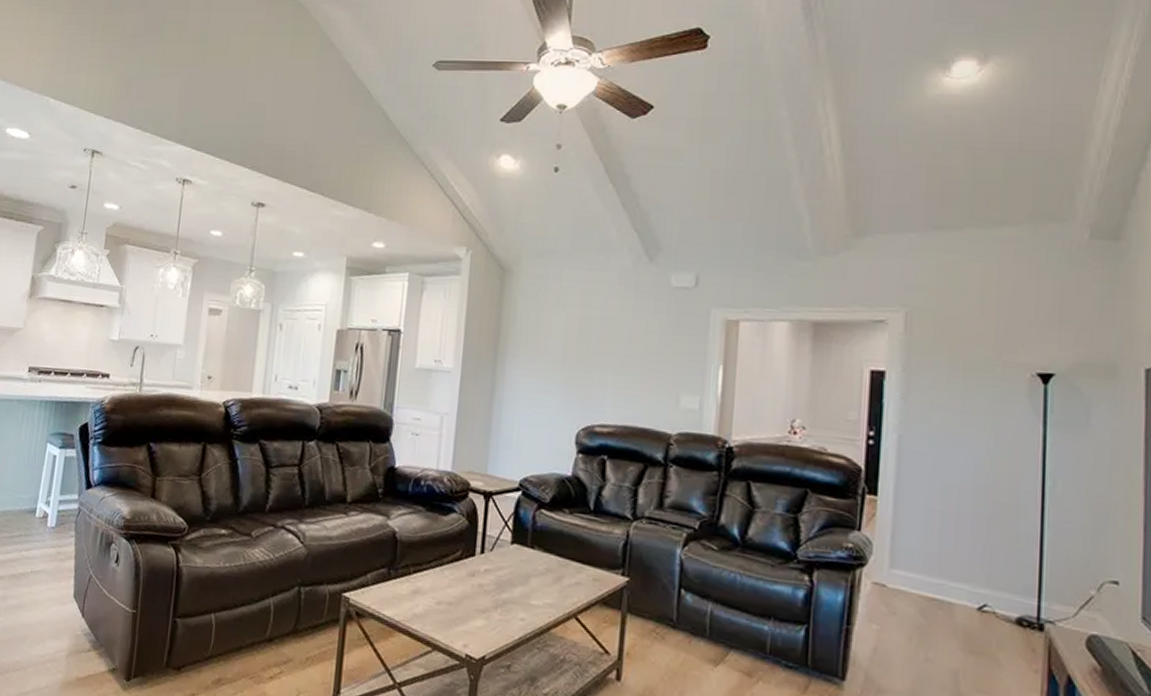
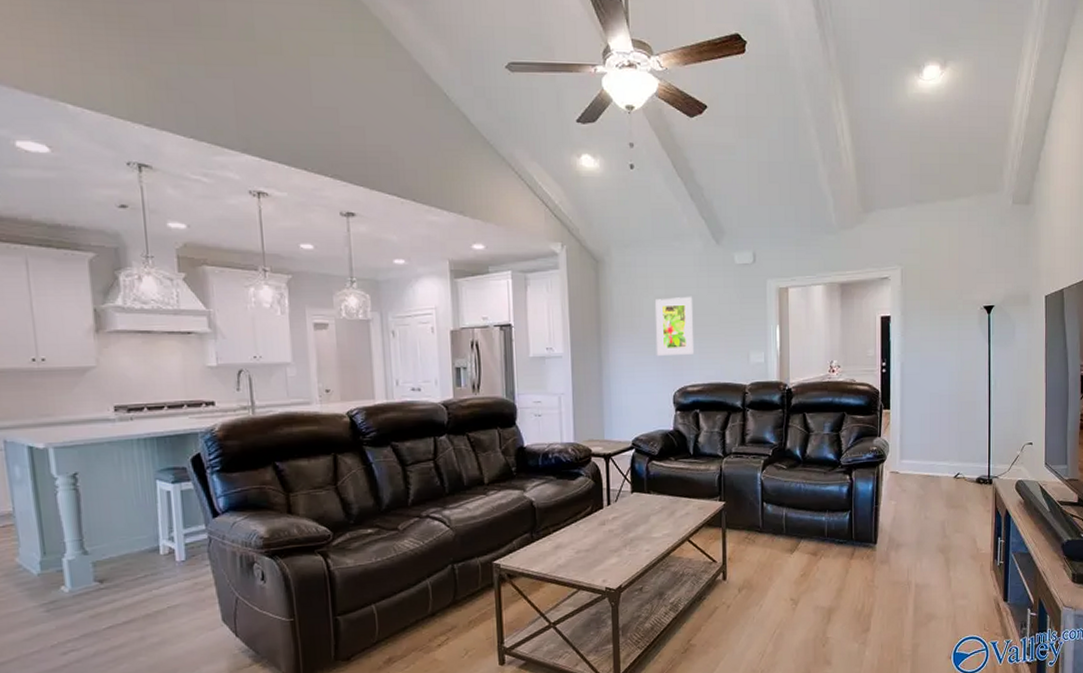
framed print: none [560,318,612,388] -> present [655,296,693,355]

